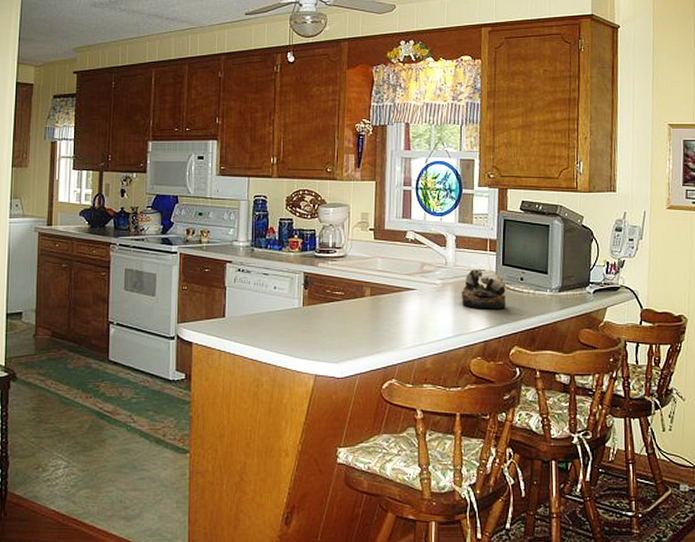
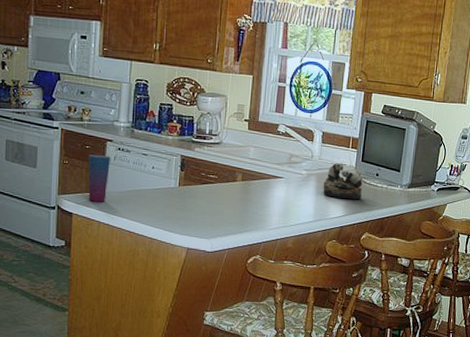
cup: none [207,277,230,329] -> present [88,154,110,202]

